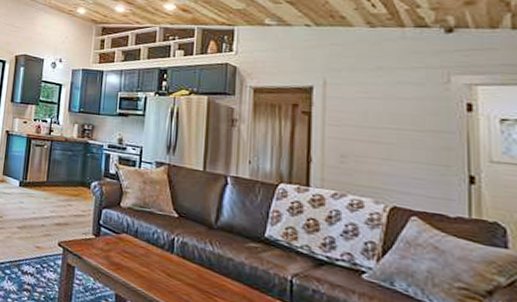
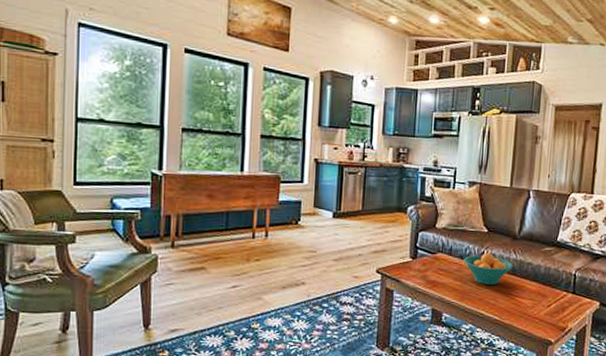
fruit bowl: none [151,240,210,278] -> present [464,253,513,285]

